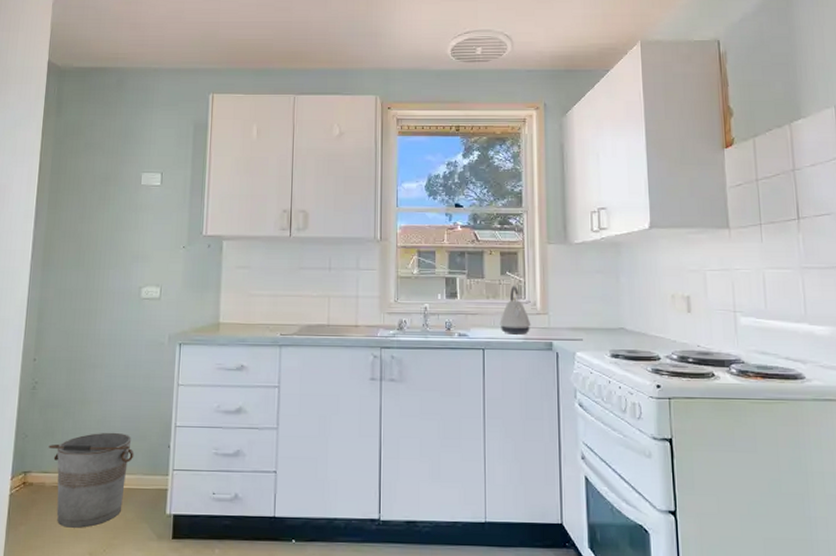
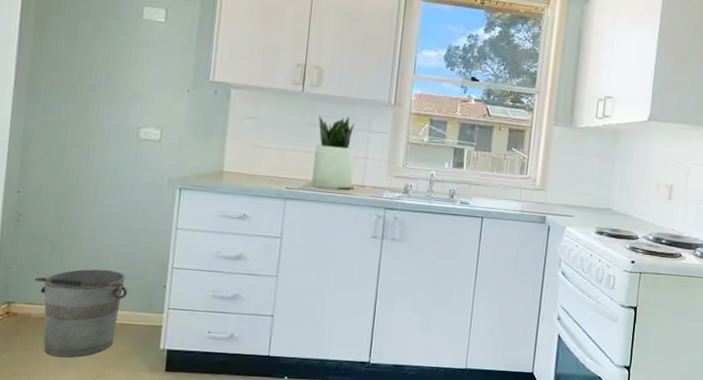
planter: none [300,257,349,332] -> present [307,115,356,190]
kettle: present [500,285,531,335] -> none [500,161,529,207]

